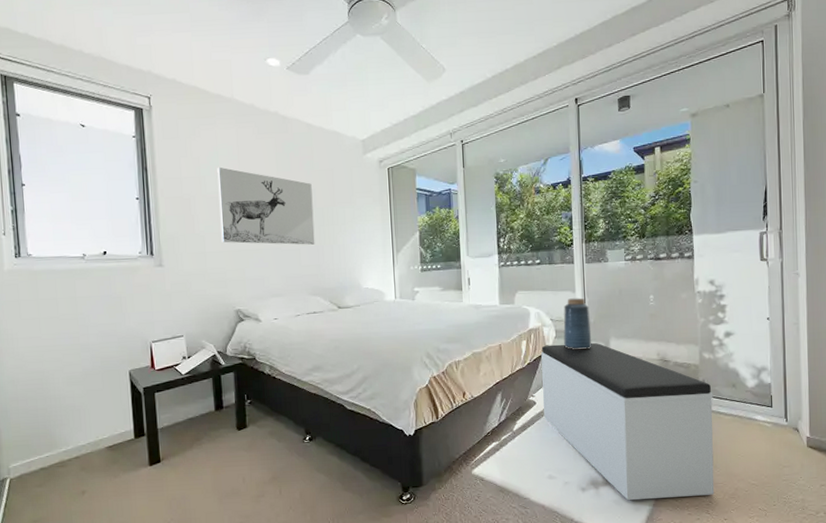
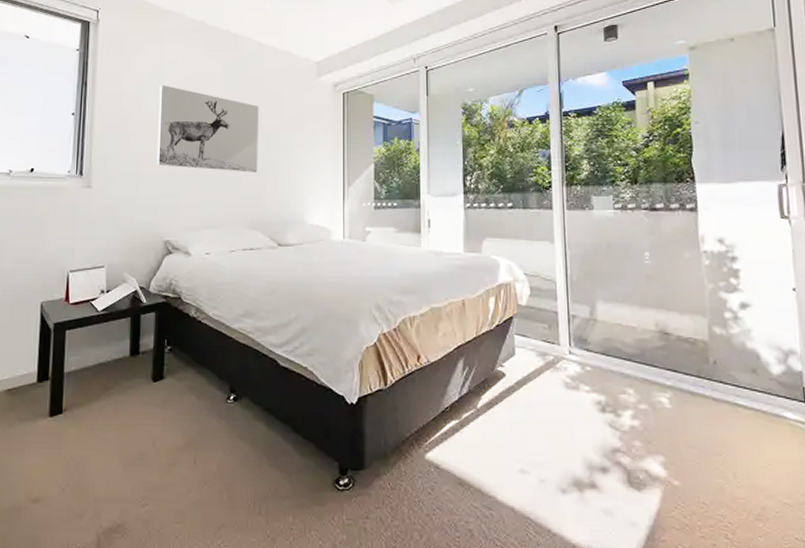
bench: present [541,343,715,501] -> none [512,304,735,513]
vase: present [563,298,592,350] -> none [540,250,575,313]

